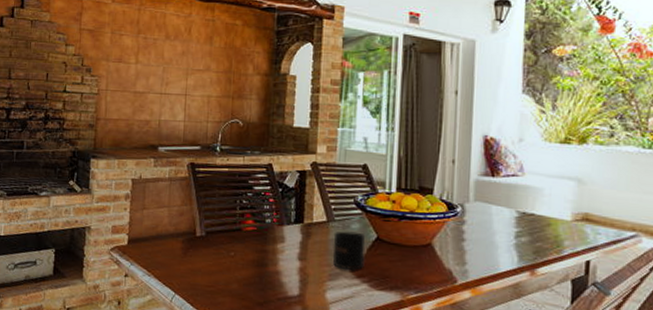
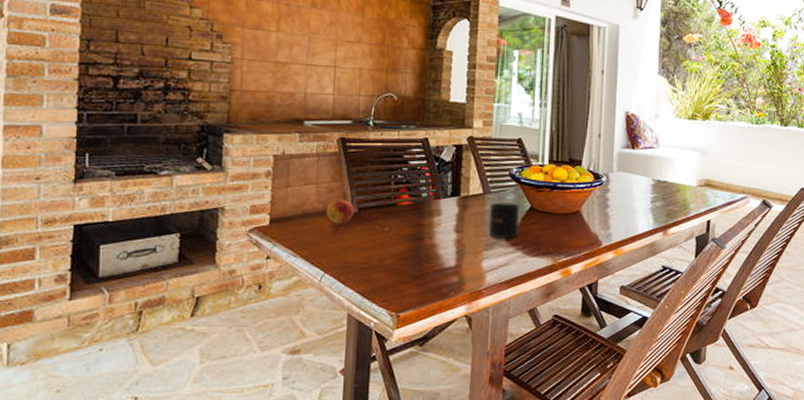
fruit: none [177,222,202,247] -> present [327,199,354,224]

